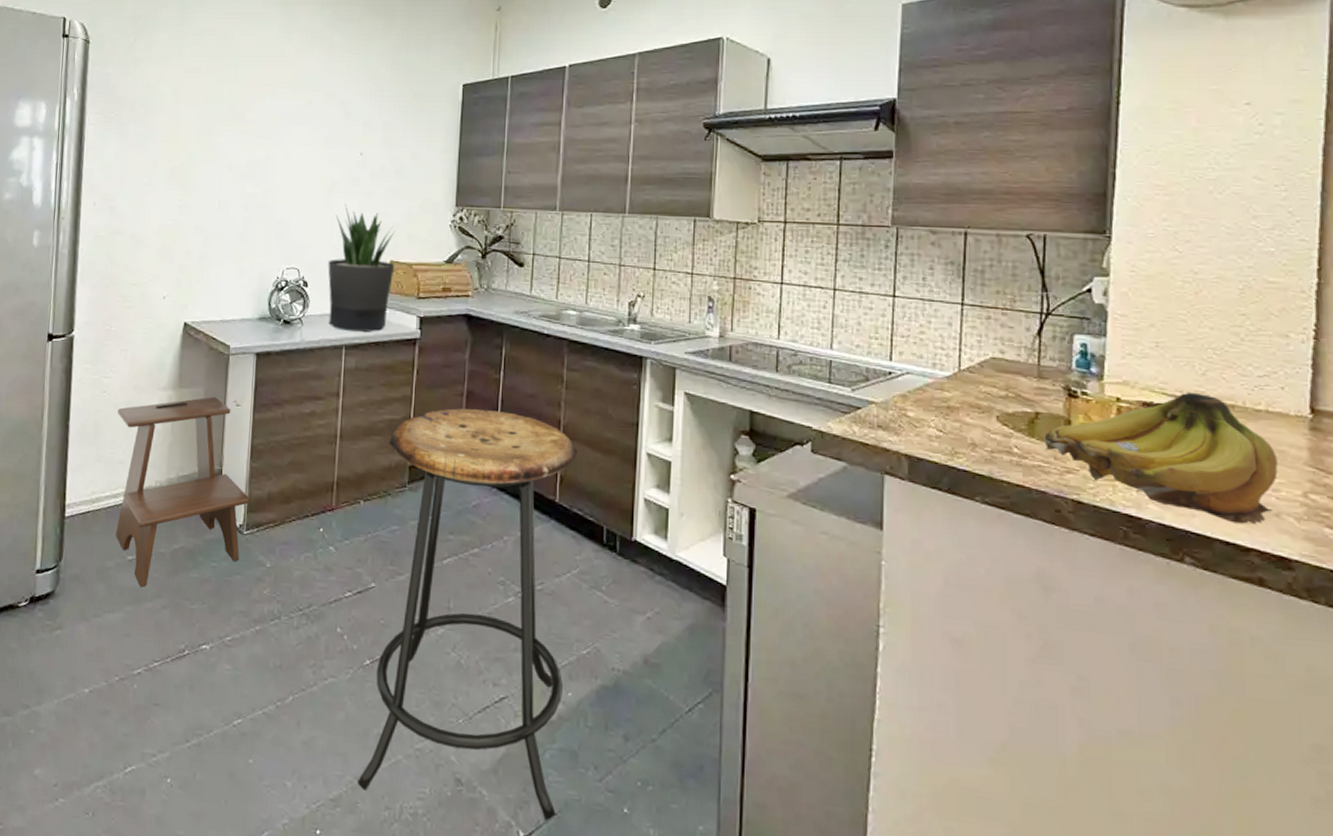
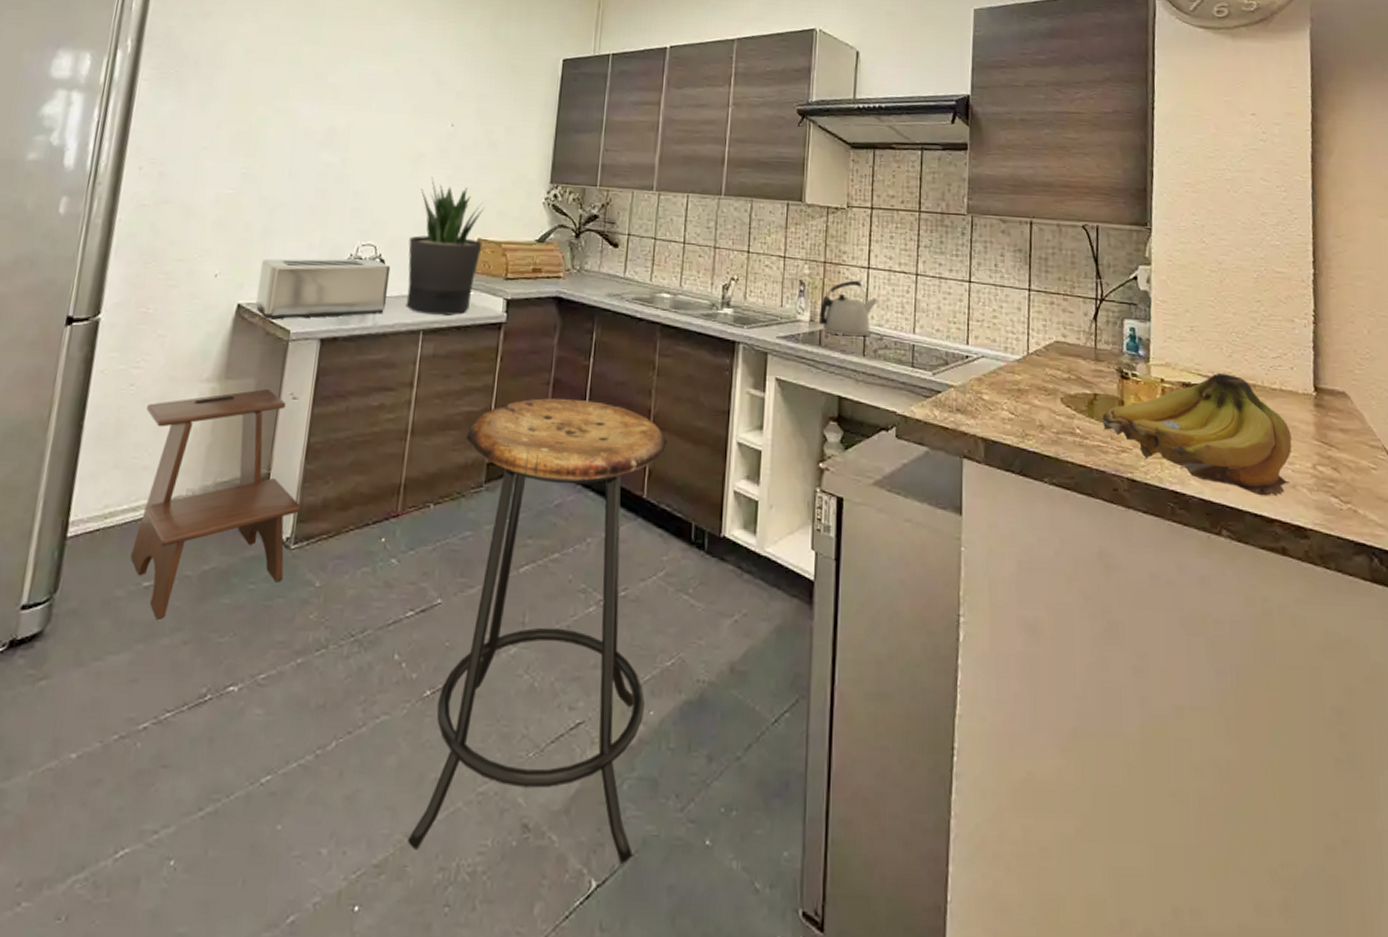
toaster: none [198,281,313,336] -> present [255,258,391,320]
kettle: none [728,296,793,353] -> present [818,280,879,337]

